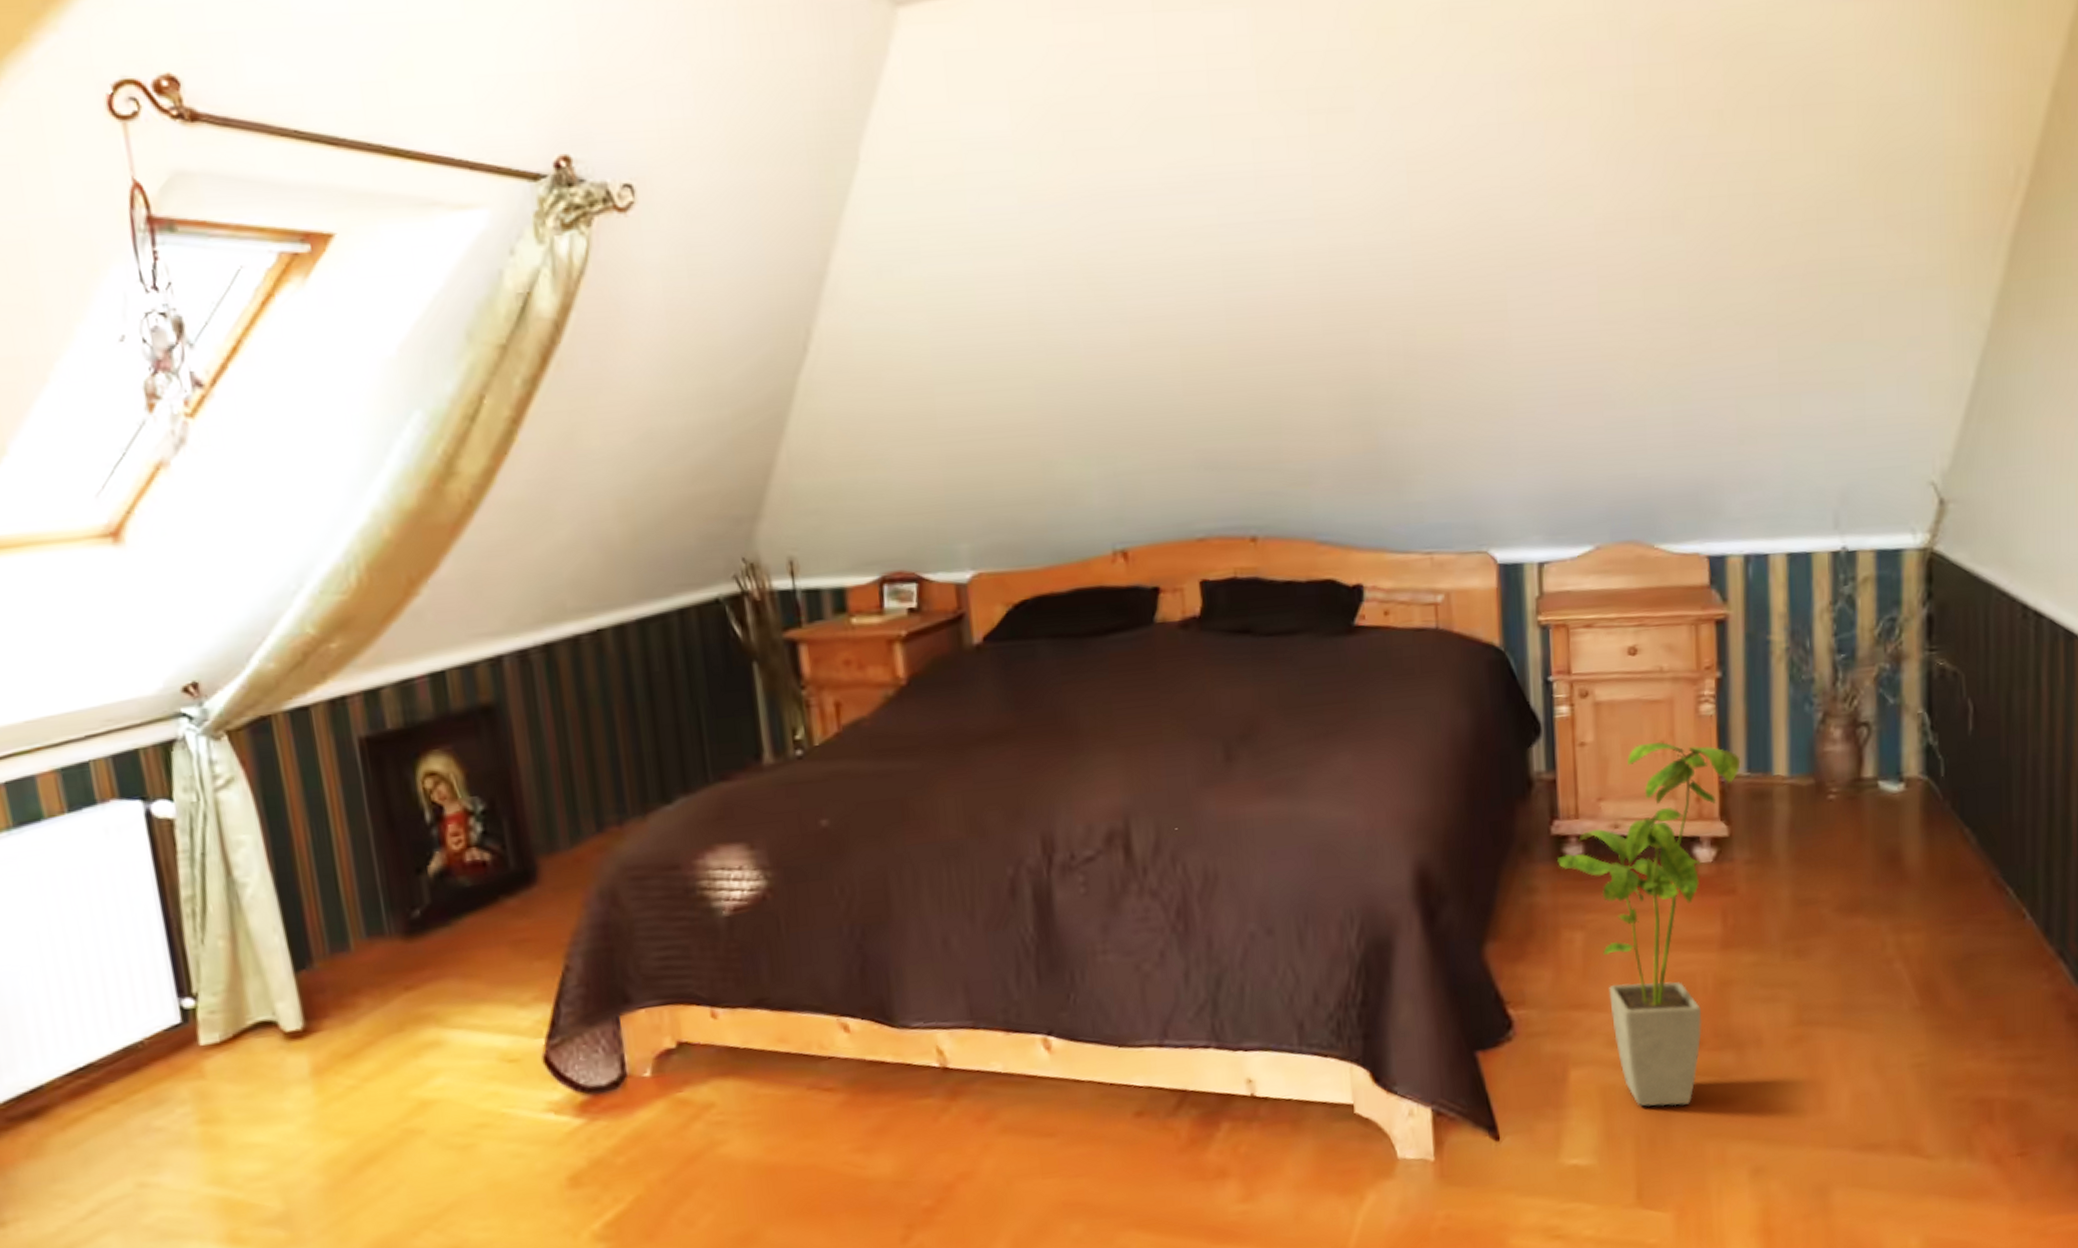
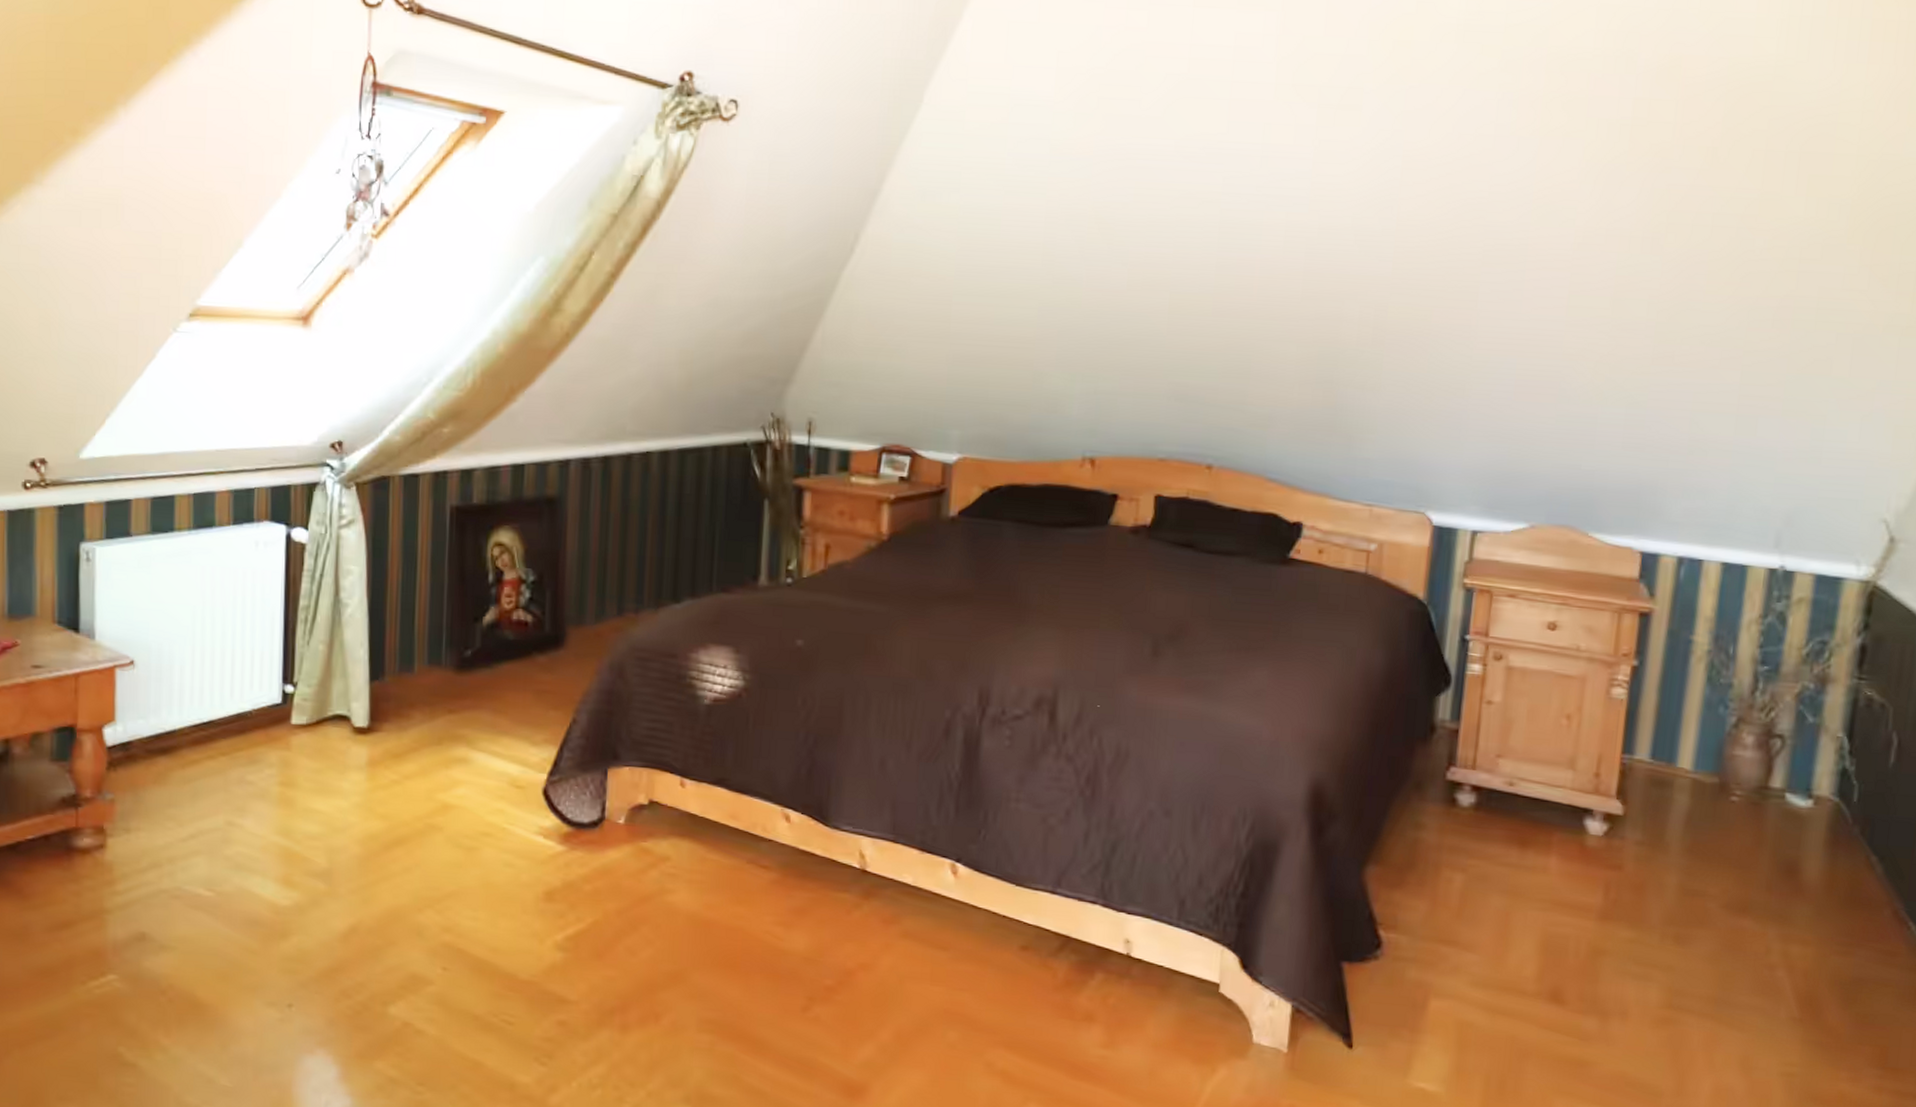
house plant: present [1557,742,1741,1107] -> none [1448,713,1646,1058]

